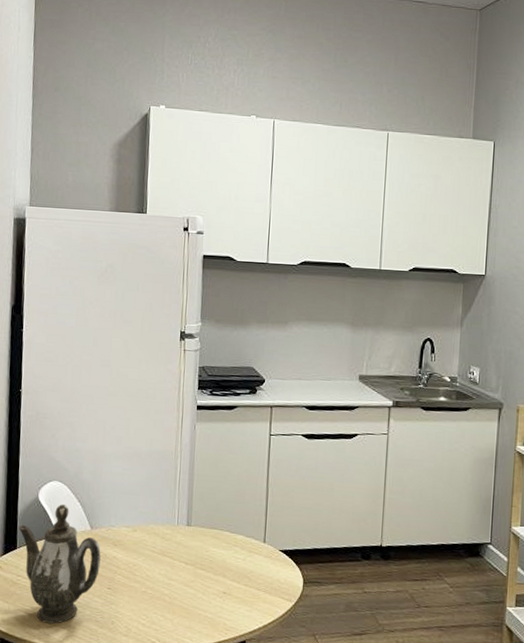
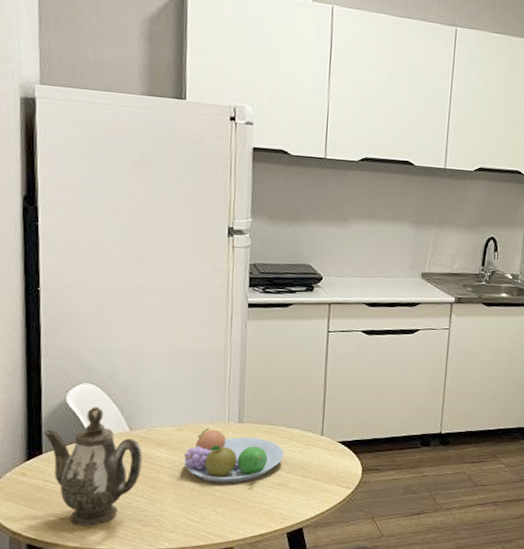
fruit bowl: none [137,530,228,588] -> present [184,428,284,483]

